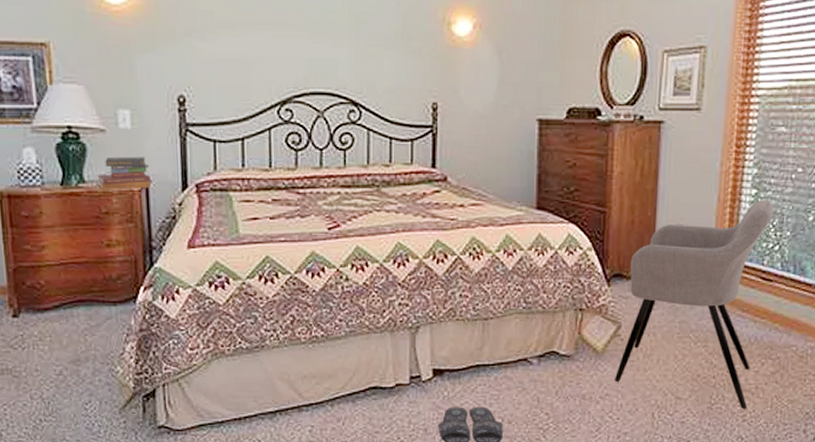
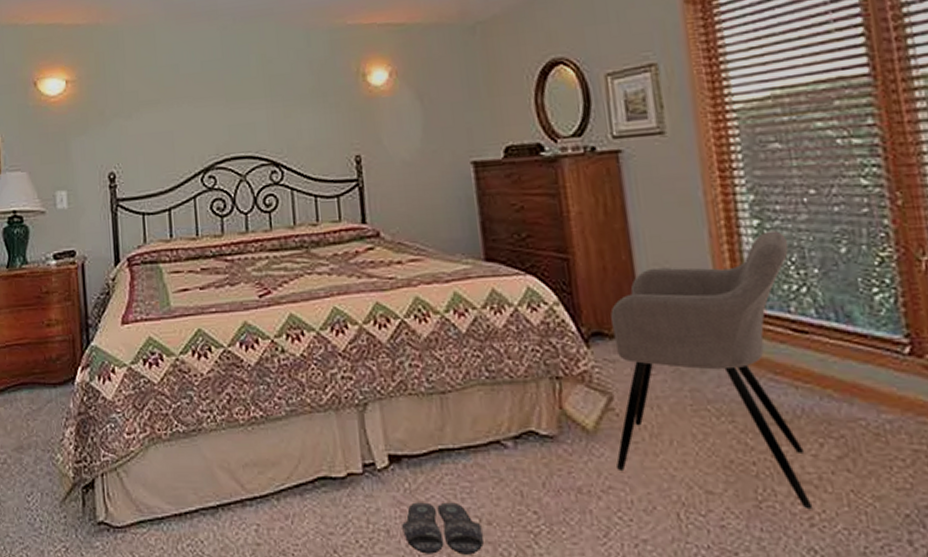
books: present [97,156,151,190] -> none [38,234,86,270]

